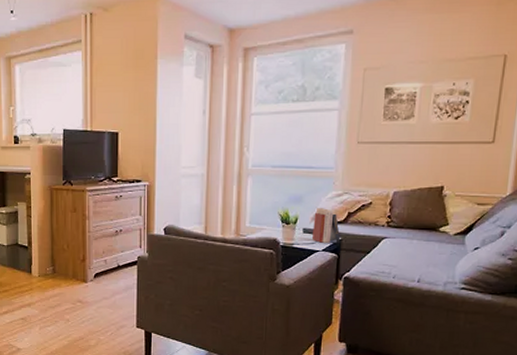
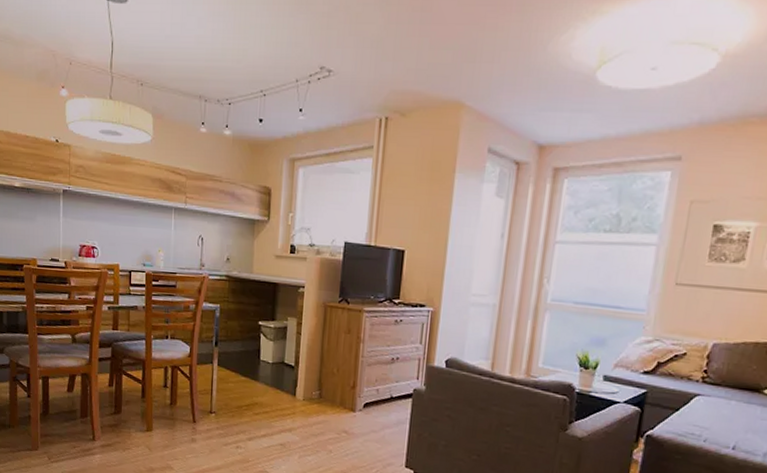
books: present [313,208,341,244] -> none [613,354,647,397]

